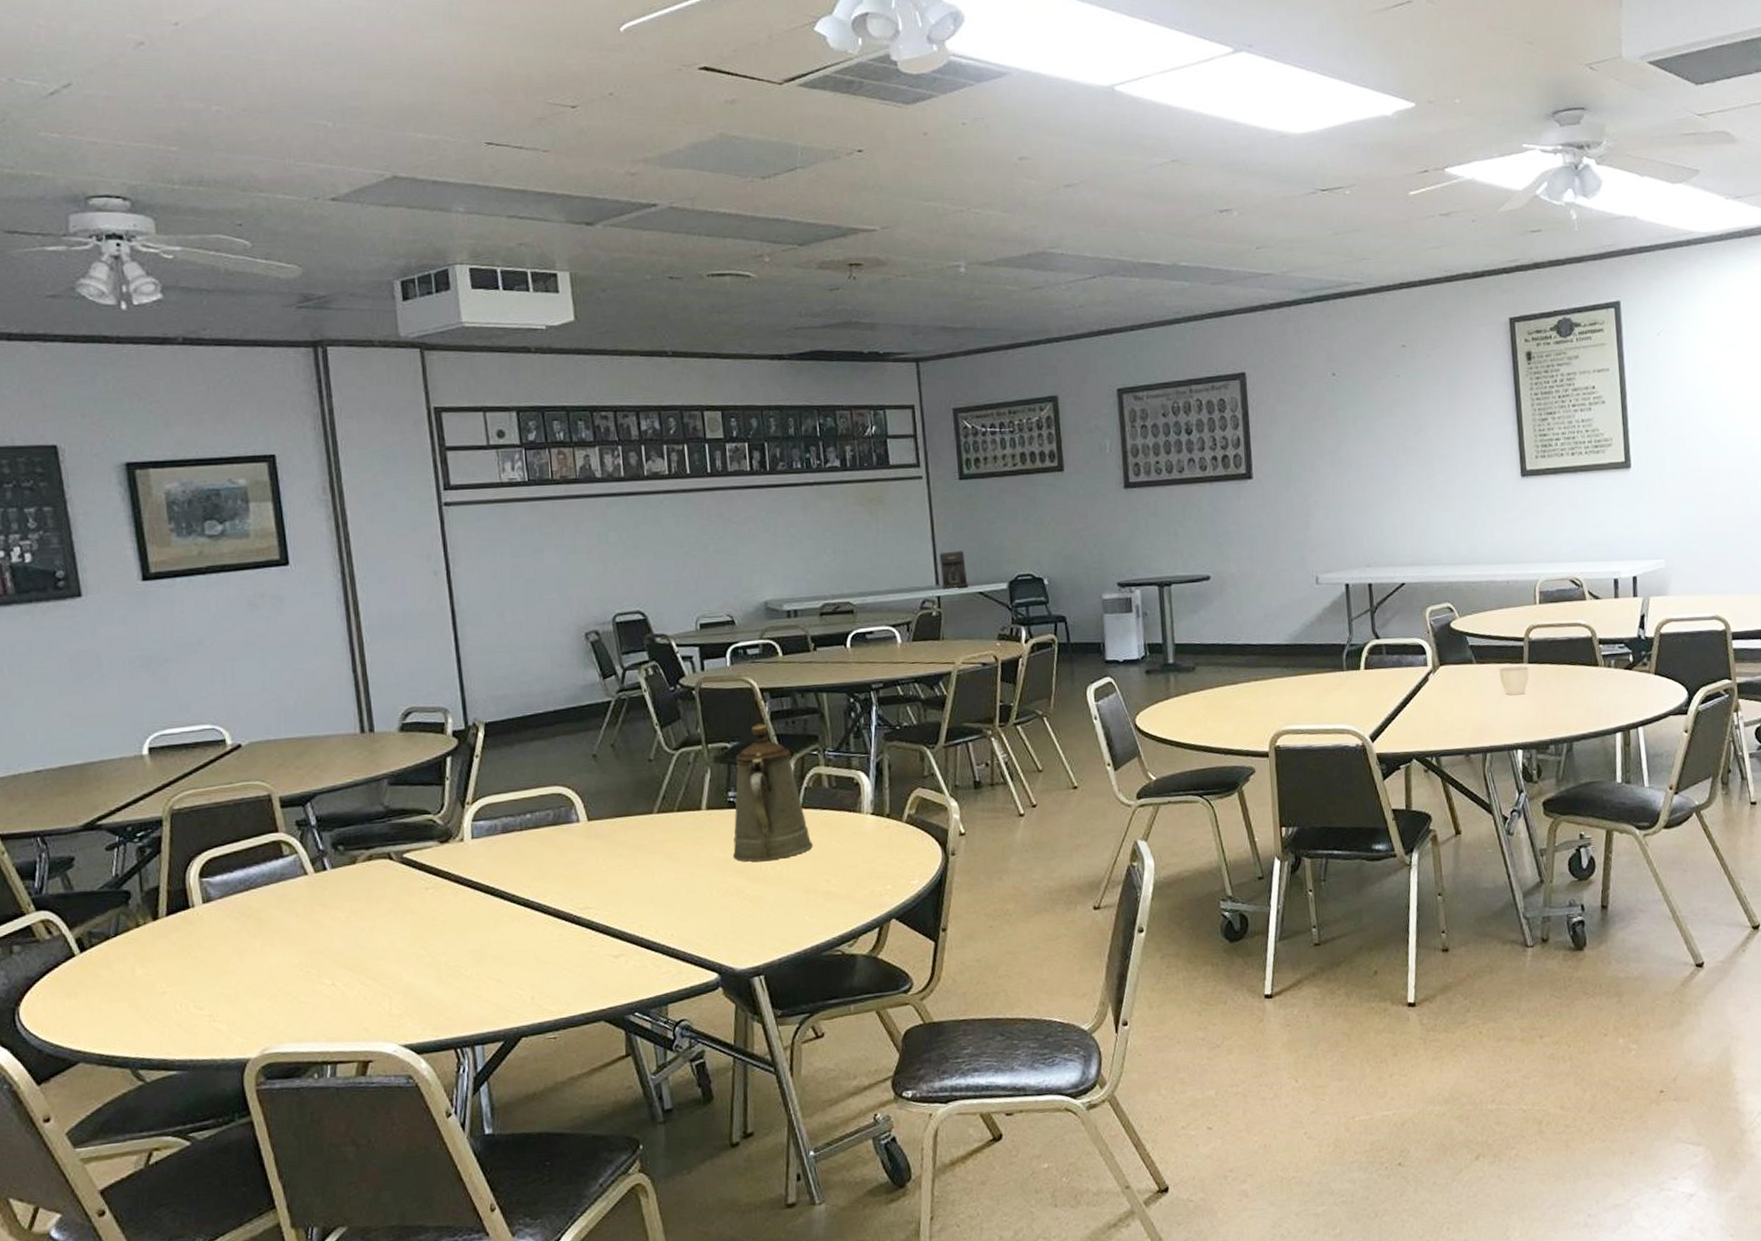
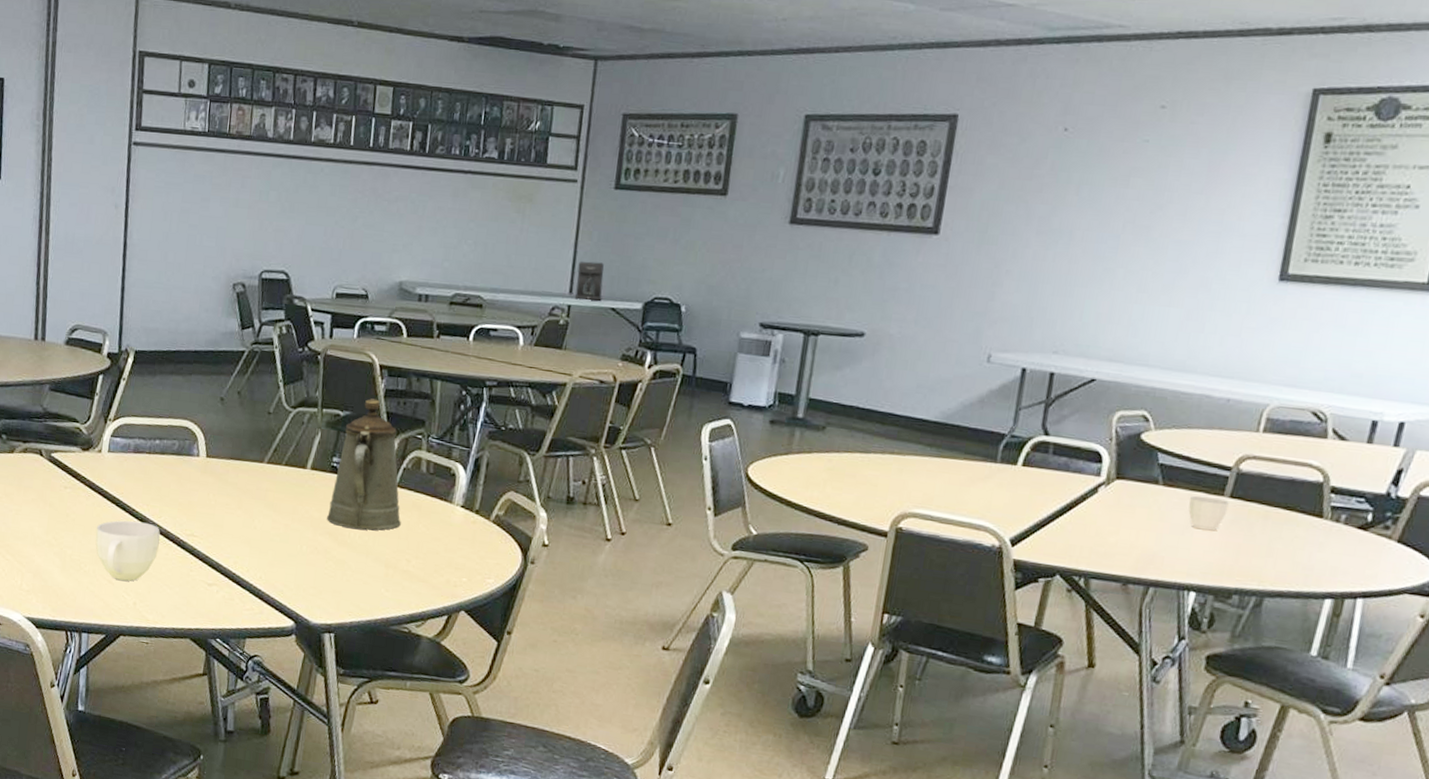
cup: none [471,906,551,977] -> present [95,520,160,582]

